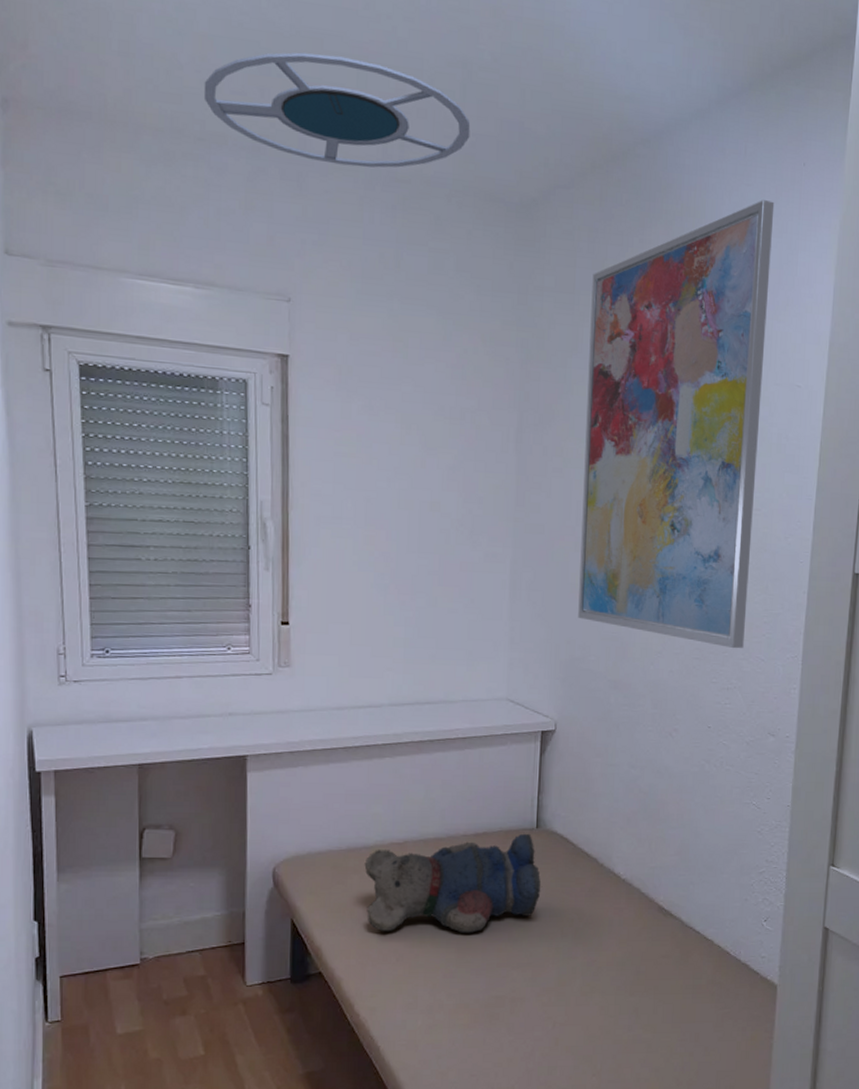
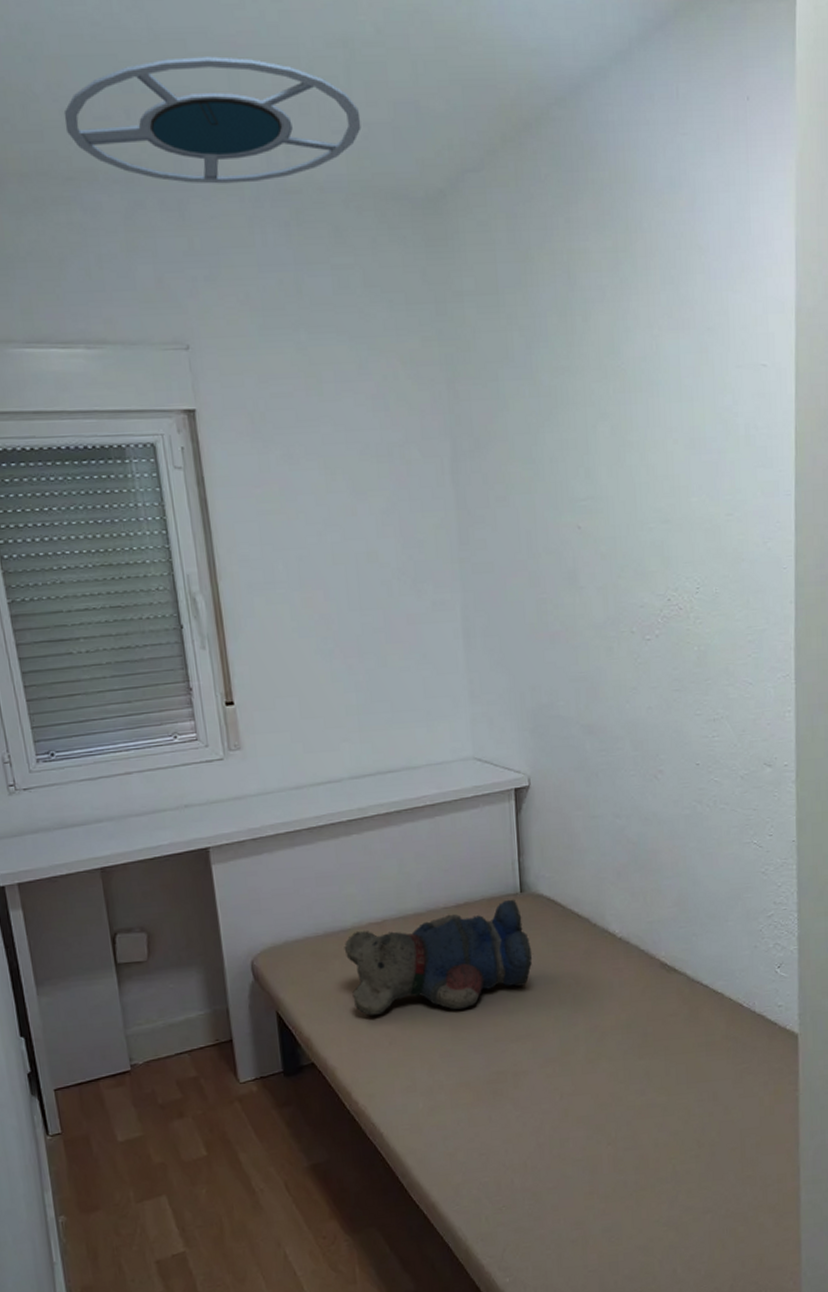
wall art: present [578,200,775,649] -> none [516,149,728,675]

